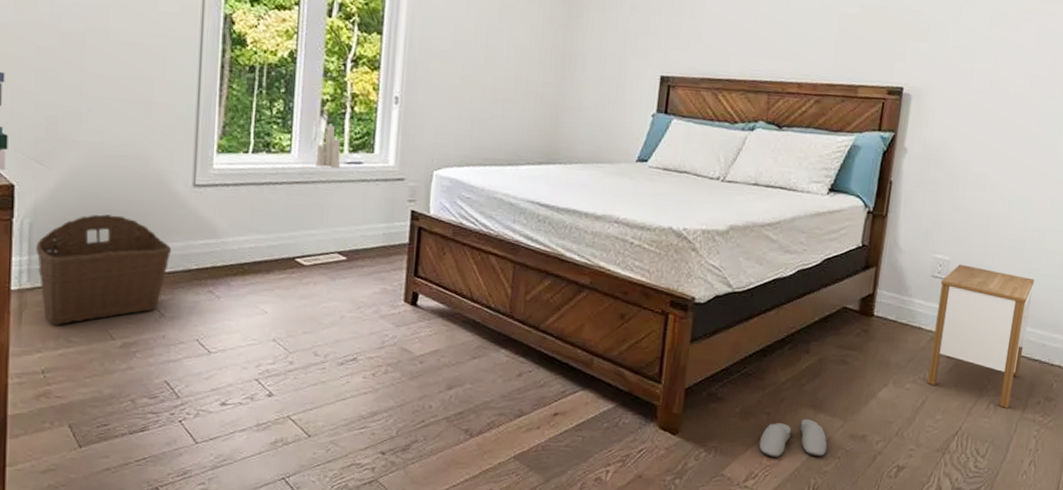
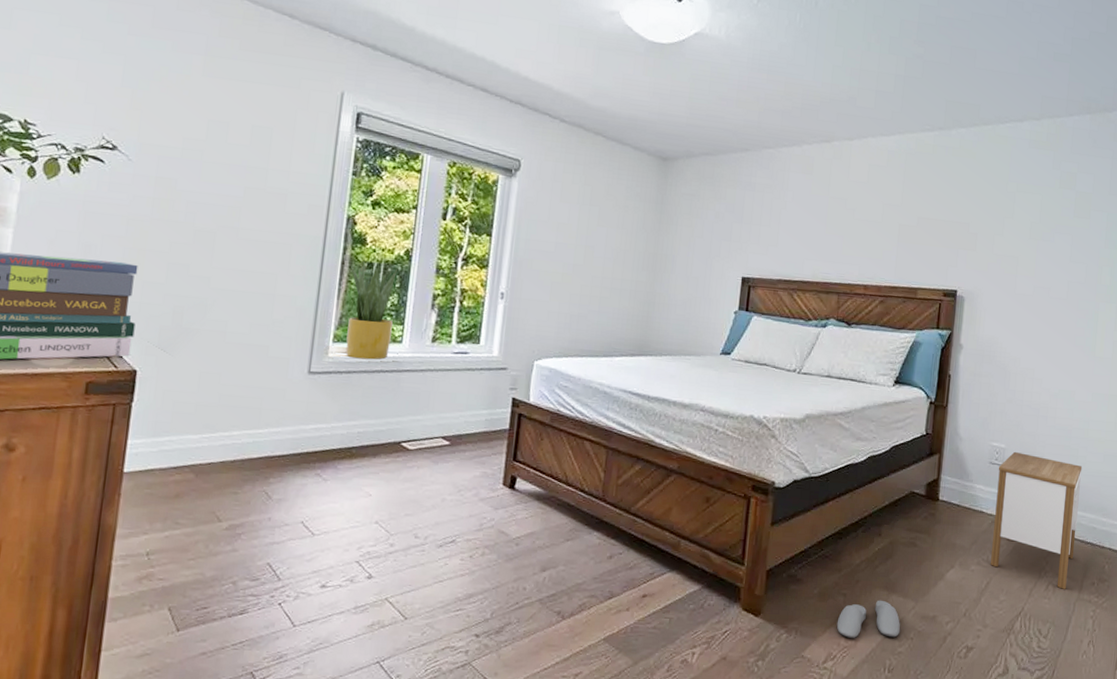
wicker basket: present [36,214,172,325] -> none [152,399,284,507]
planter: none [230,63,282,172] -> present [345,260,397,360]
candle: present [315,124,341,168] -> none [424,316,449,358]

